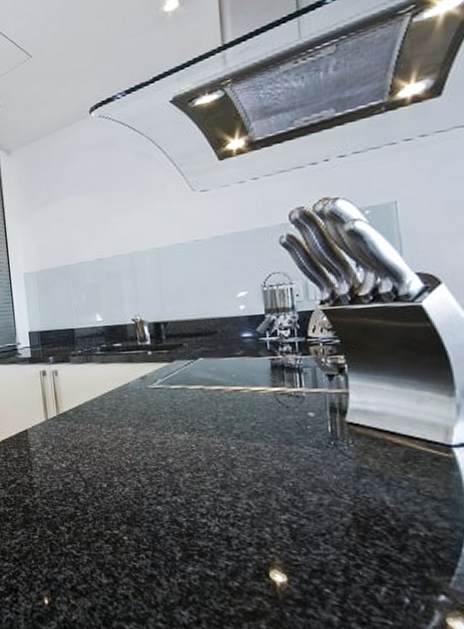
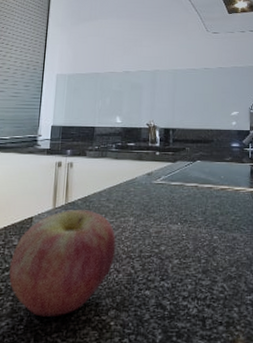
apple: none [14,421,118,528] -> present [9,210,116,317]

